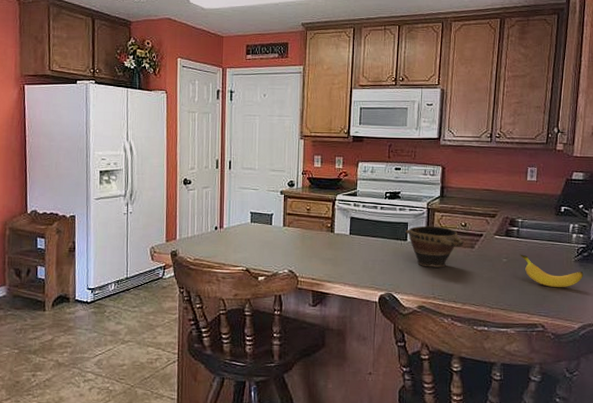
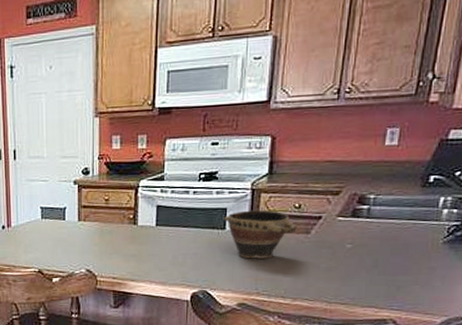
banana: present [520,254,584,288] -> none [369,238,454,276]

